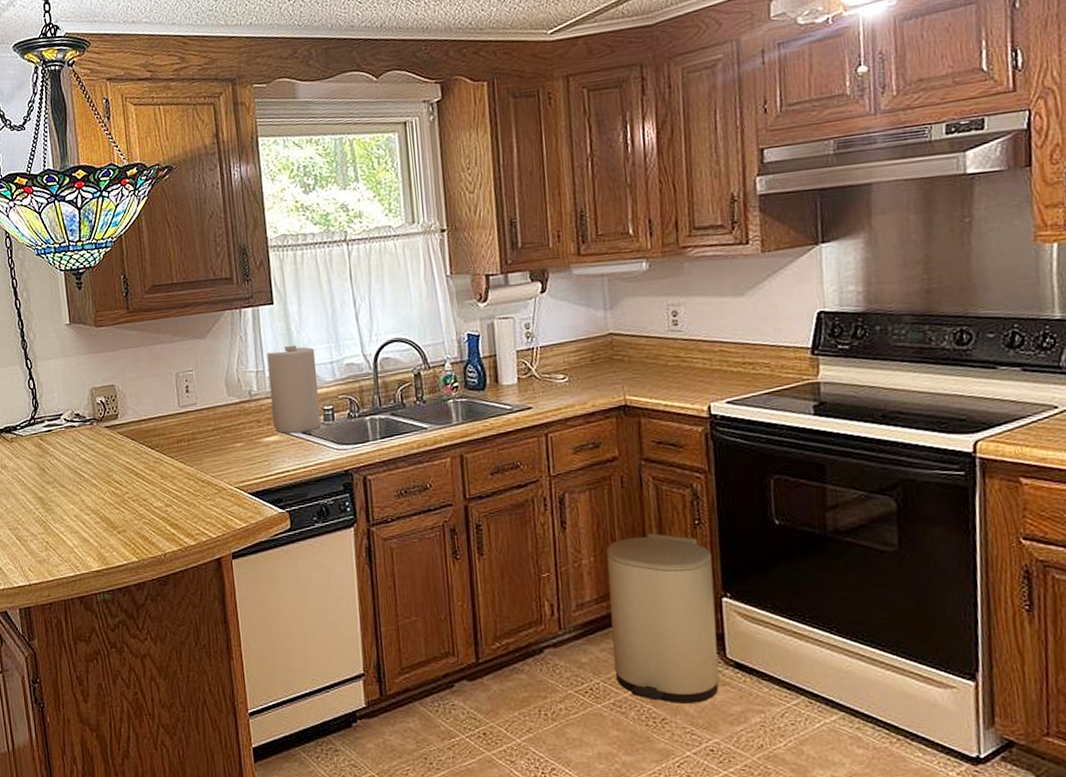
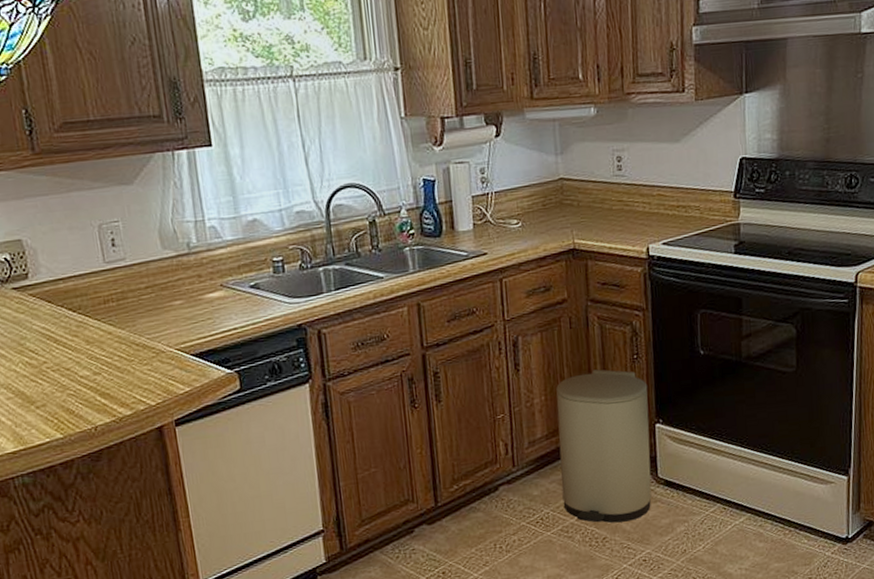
paper towel holder: present [266,345,321,433] -> none [206,191,270,289]

